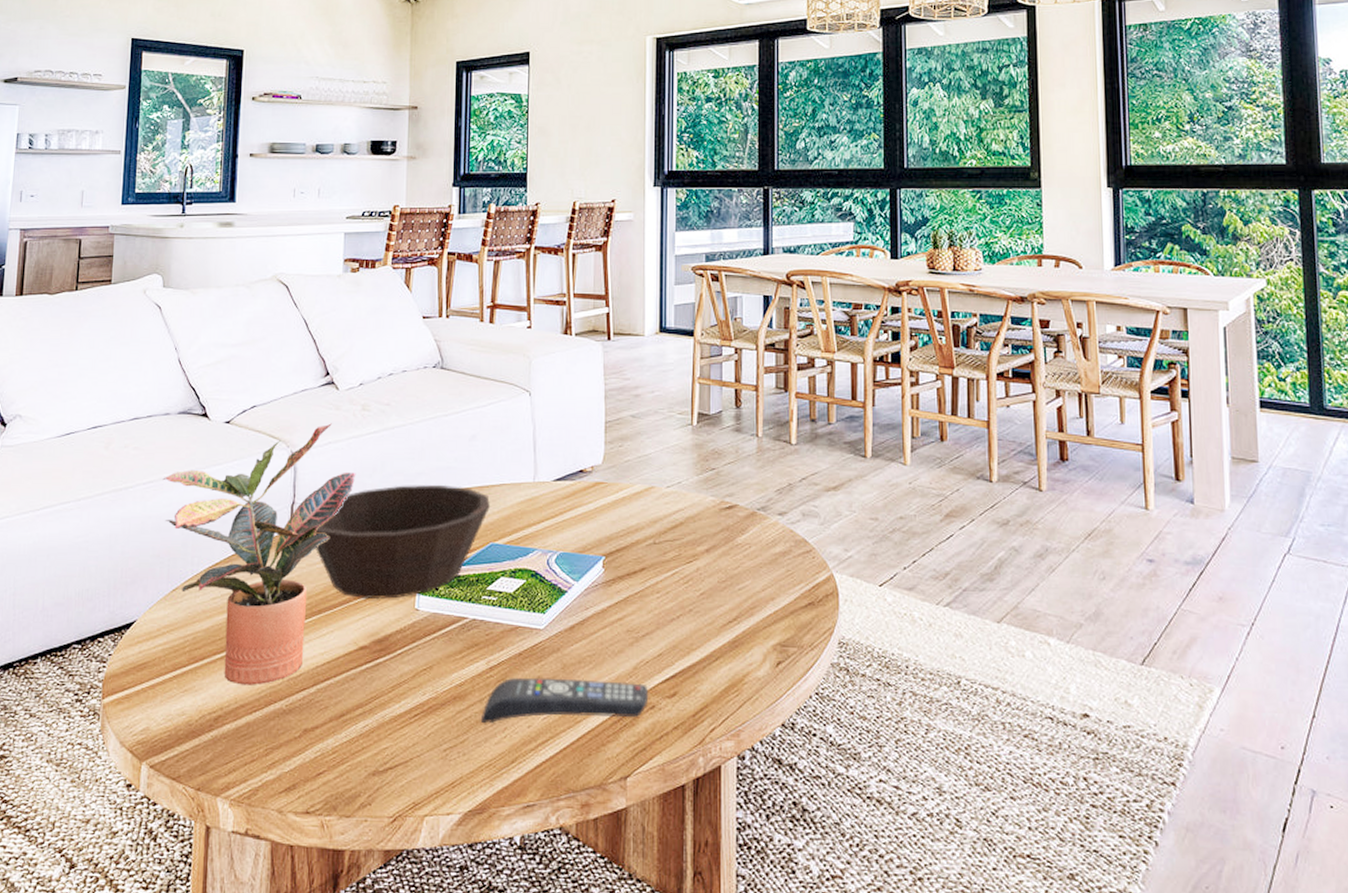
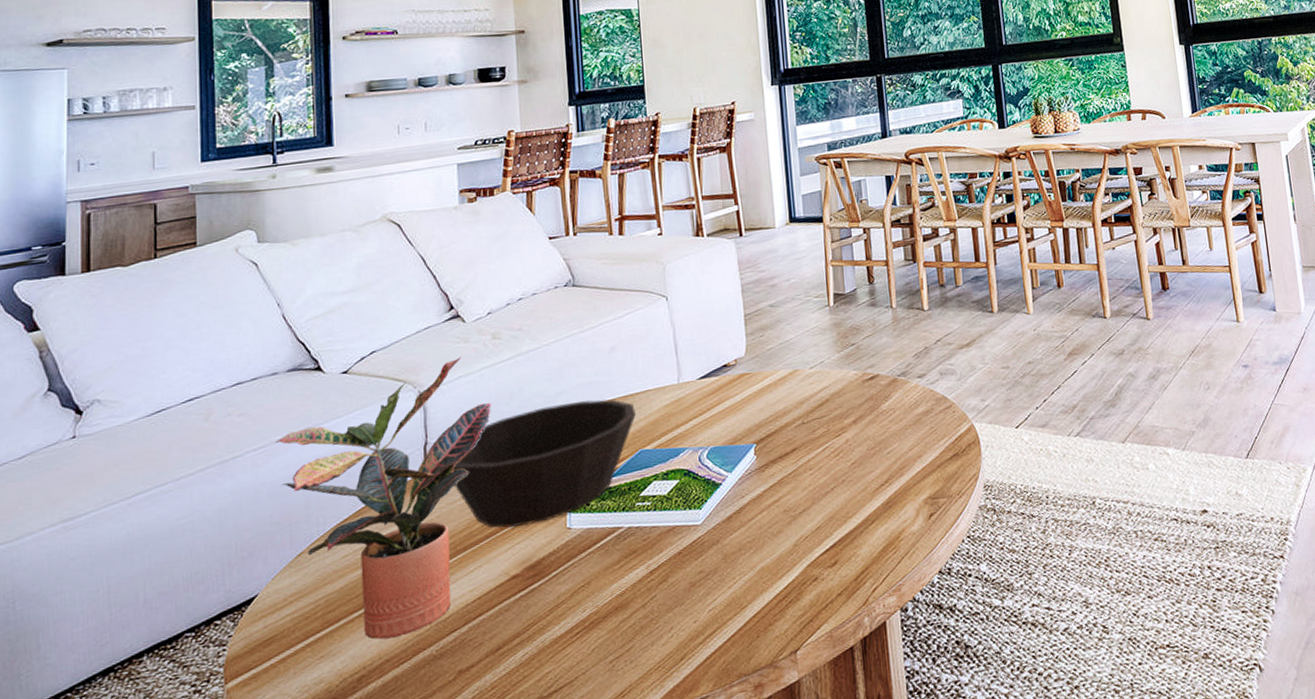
remote control: present [480,678,649,723] -> none [645,559,811,627]

